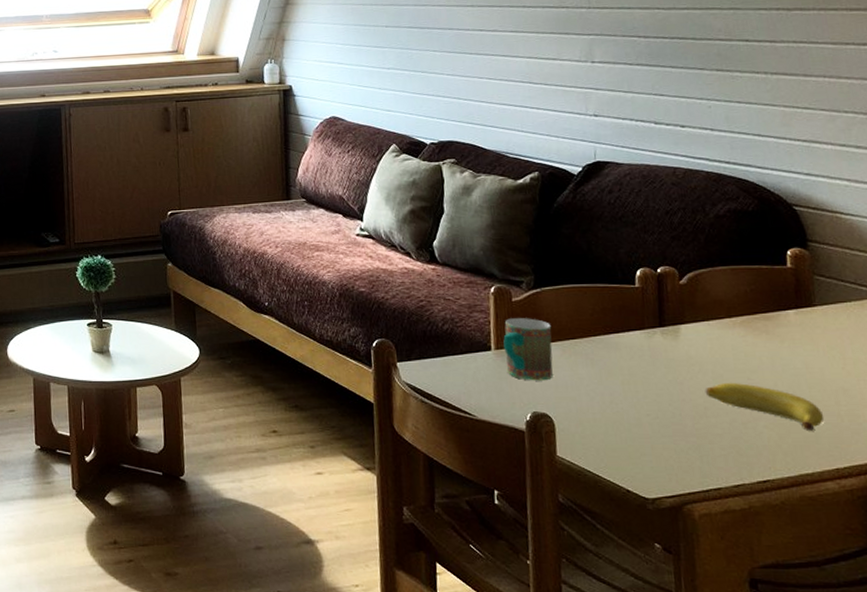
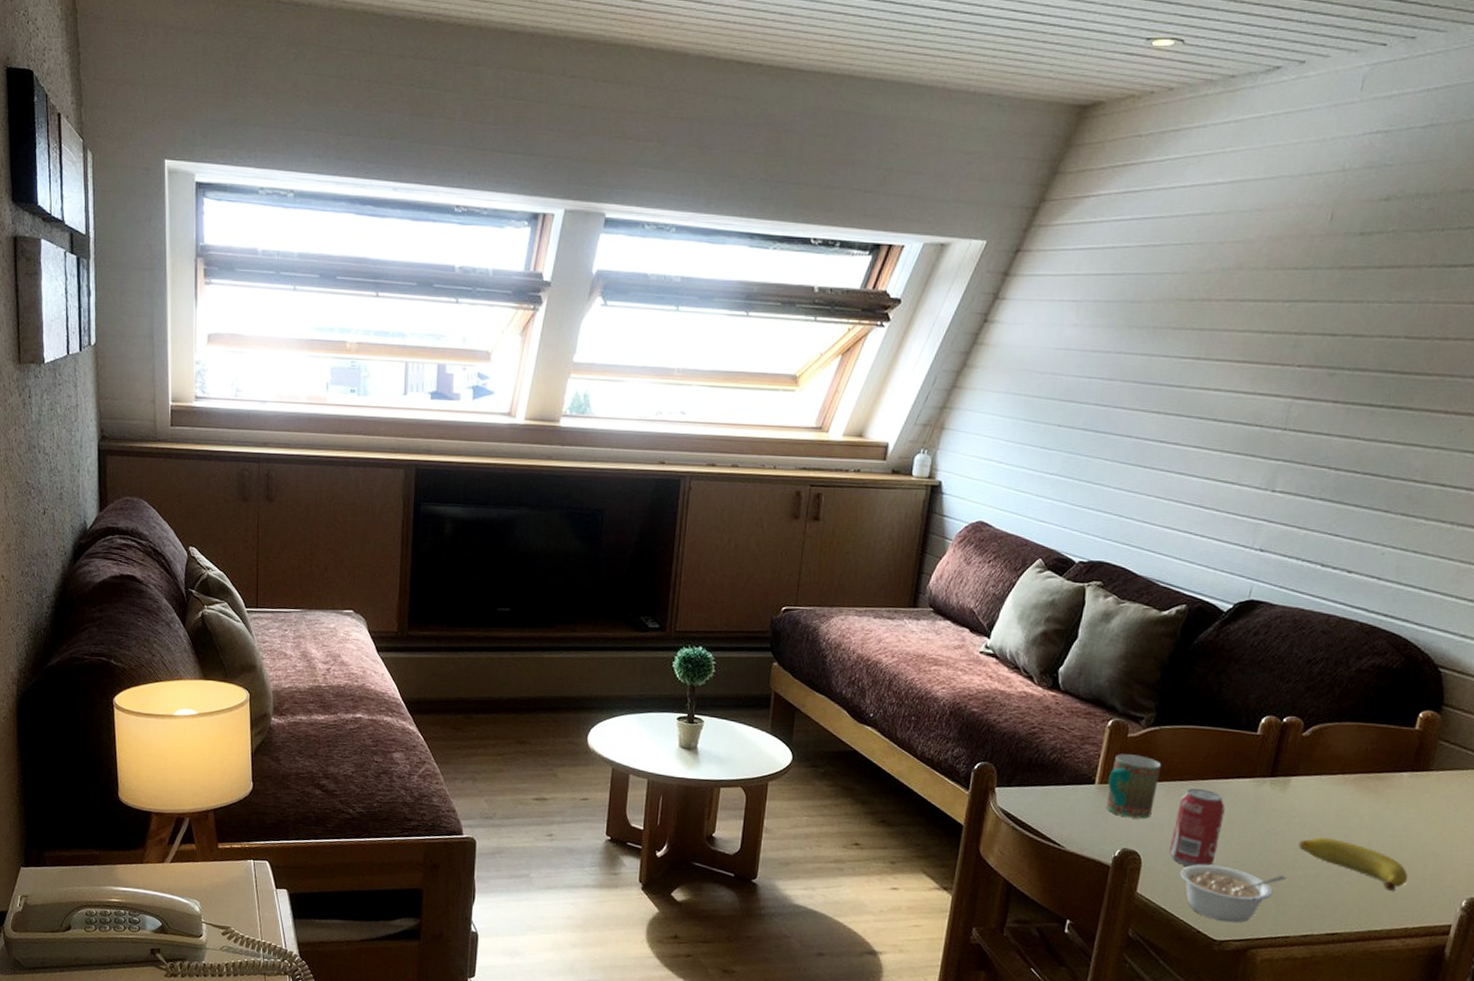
beverage can: none [577,345,626,424] -> present [1169,788,1225,867]
legume: none [595,420,702,479] -> present [1179,864,1287,923]

